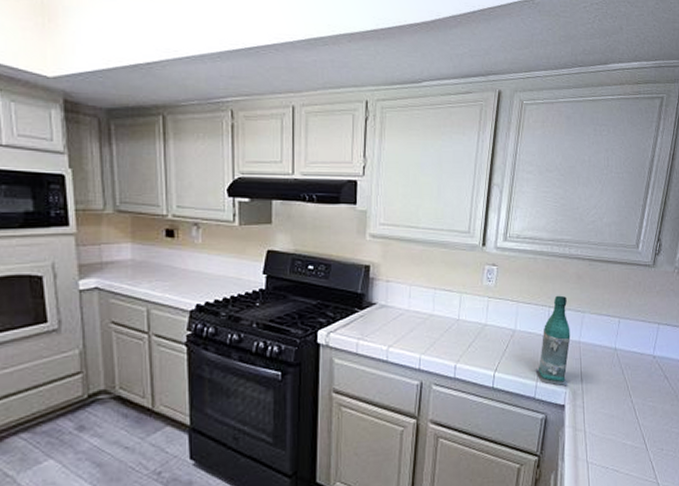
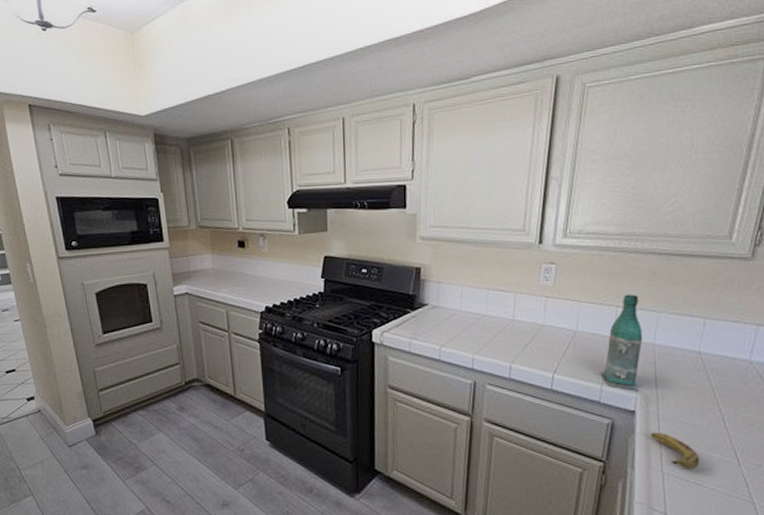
banana: none [578,424,617,458] -> present [651,432,700,469]

